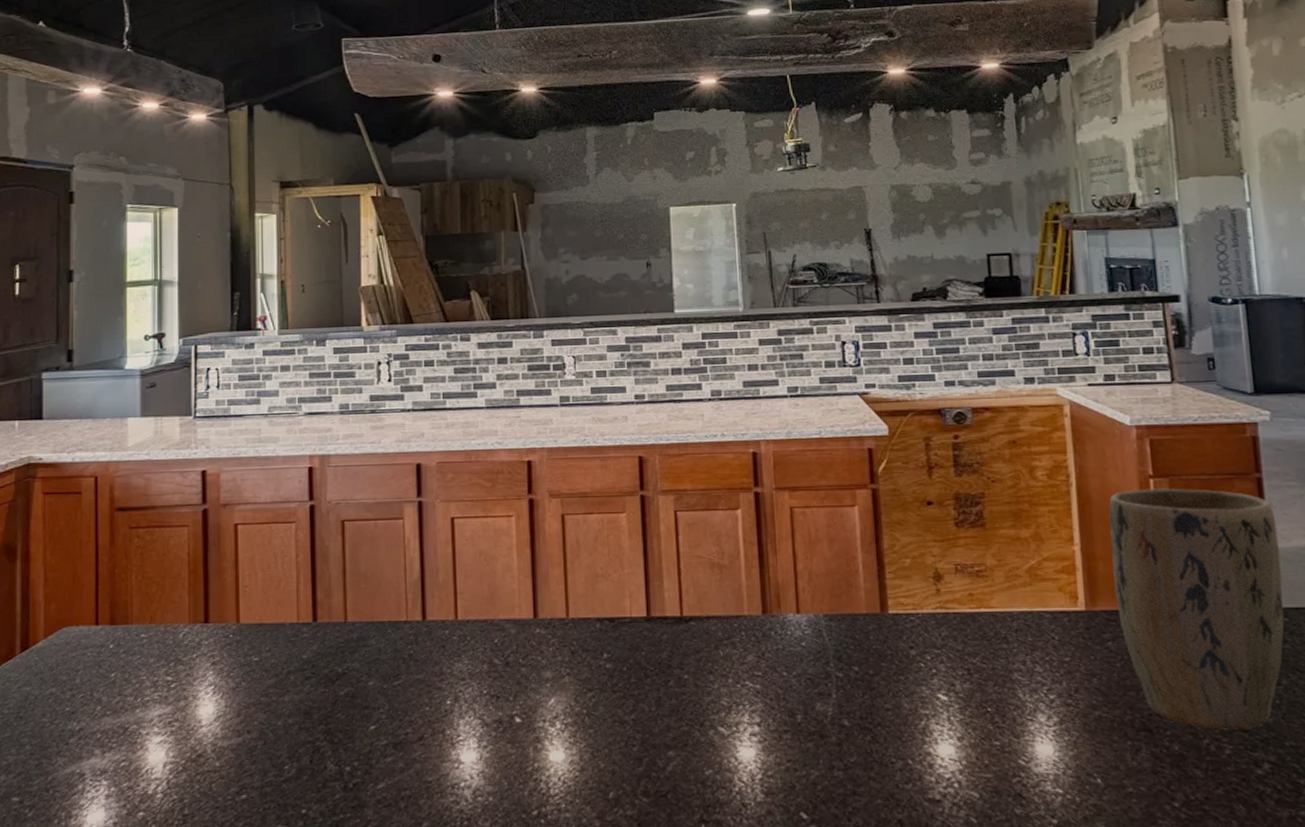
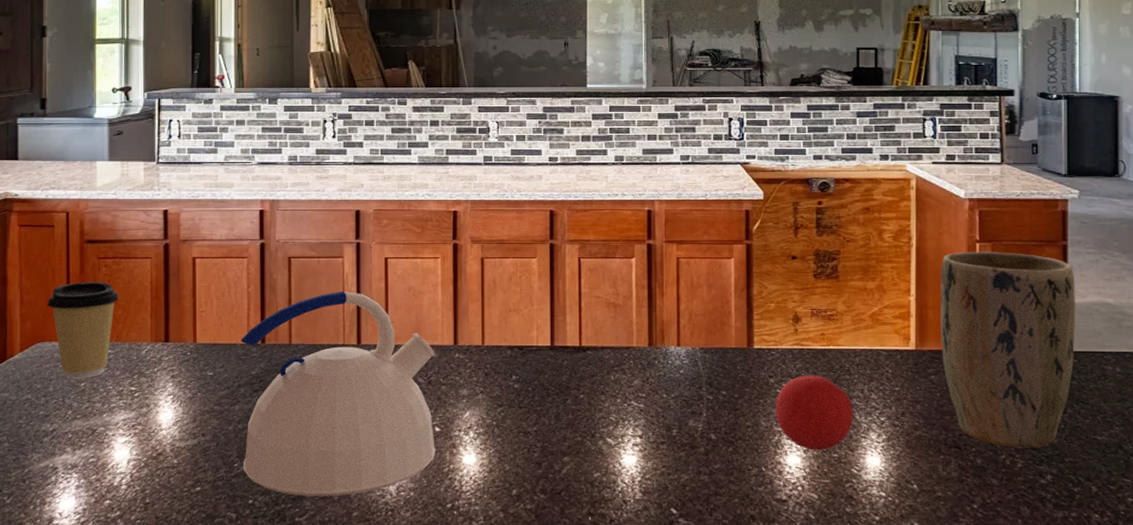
coffee cup: none [73,555,154,669] -> present [46,282,120,379]
kettle: none [289,557,517,804] -> present [240,290,435,497]
fruit: none [919,641,1016,738] -> present [776,373,853,450]

